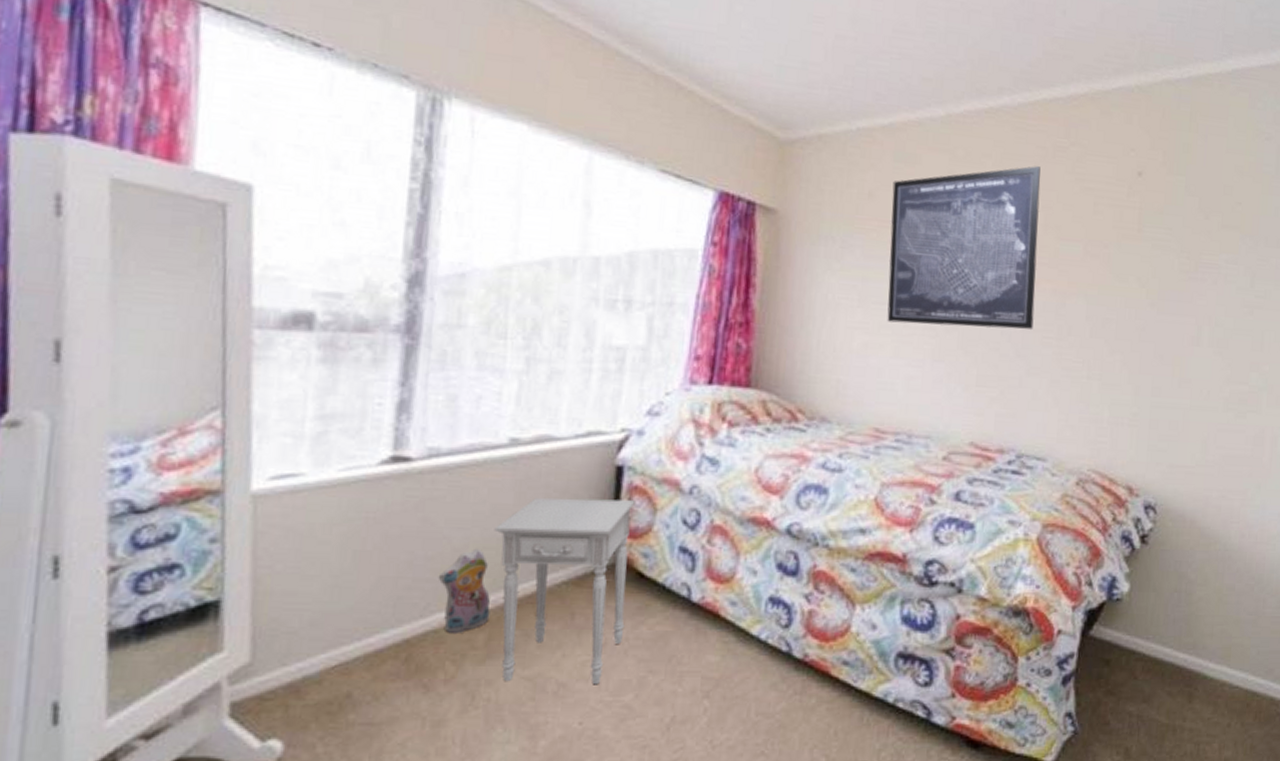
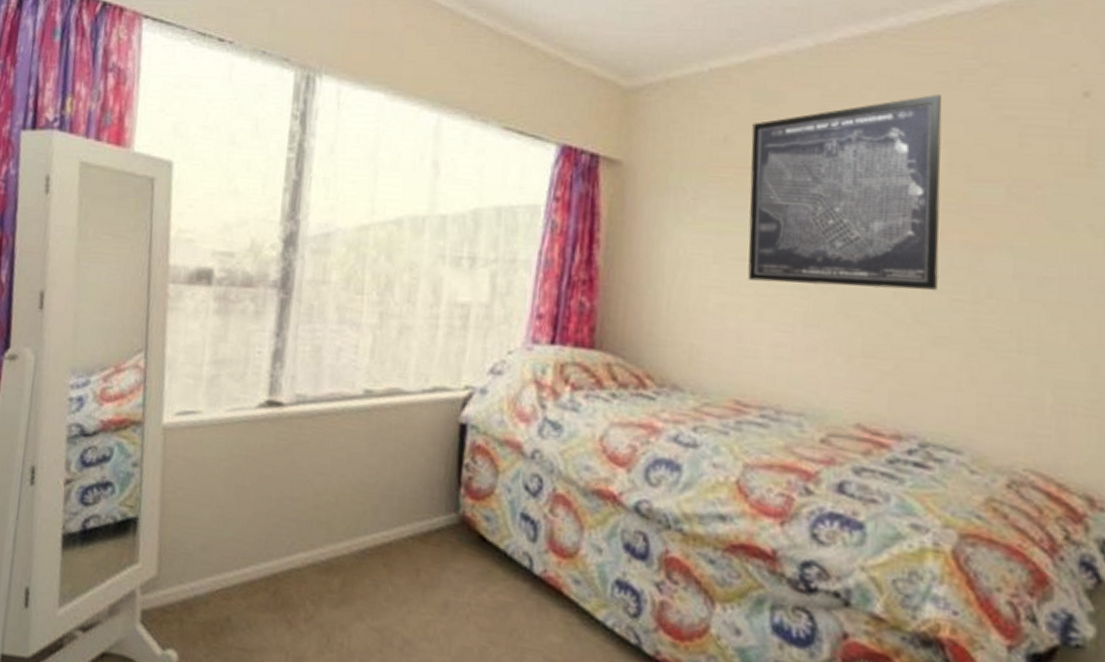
plush toy: present [438,548,490,633] -> none [301,494,345,575]
nightstand: present [494,497,635,685] -> none [349,450,478,648]

